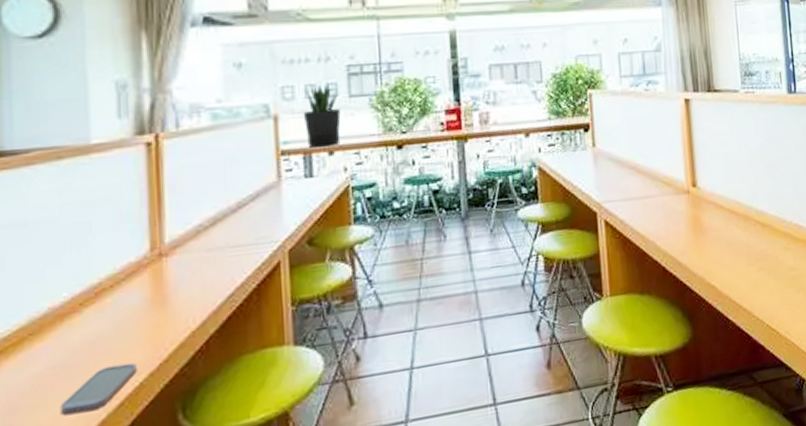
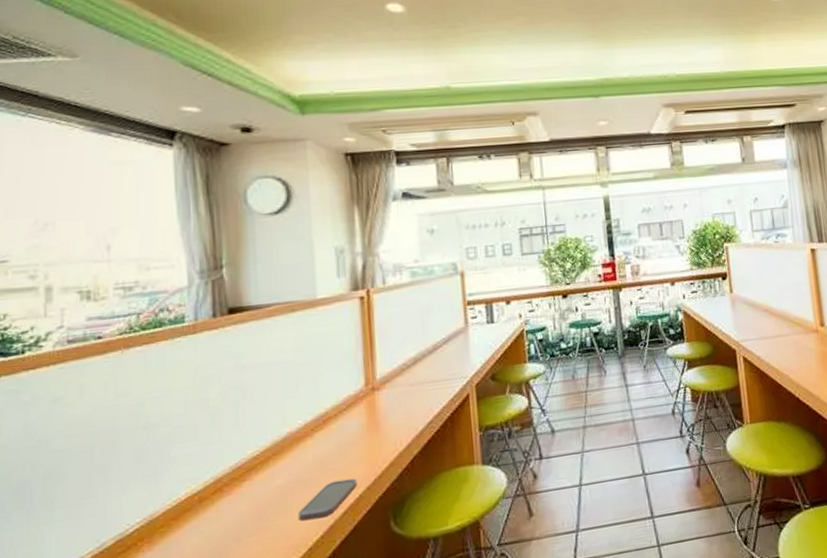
planter: present [303,83,341,148] -> none [484,244,516,298]

